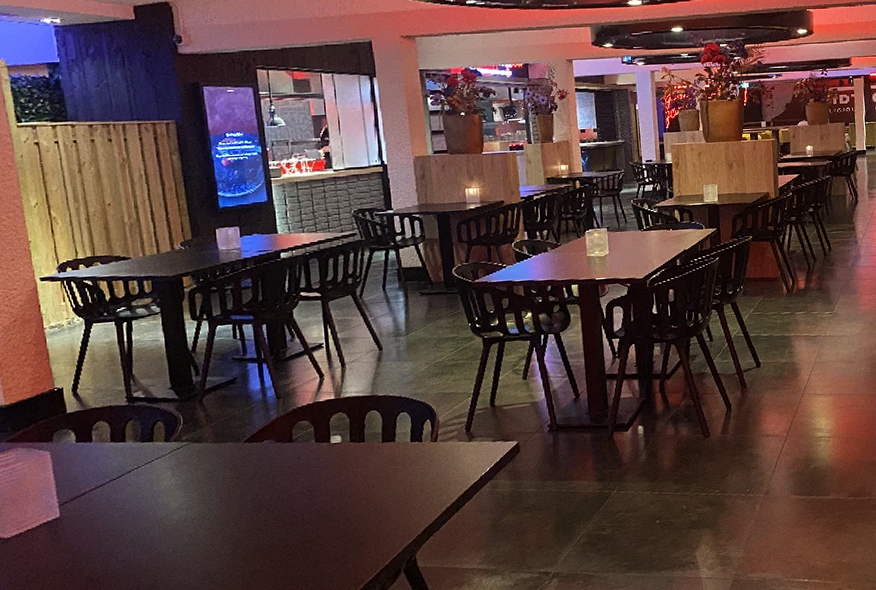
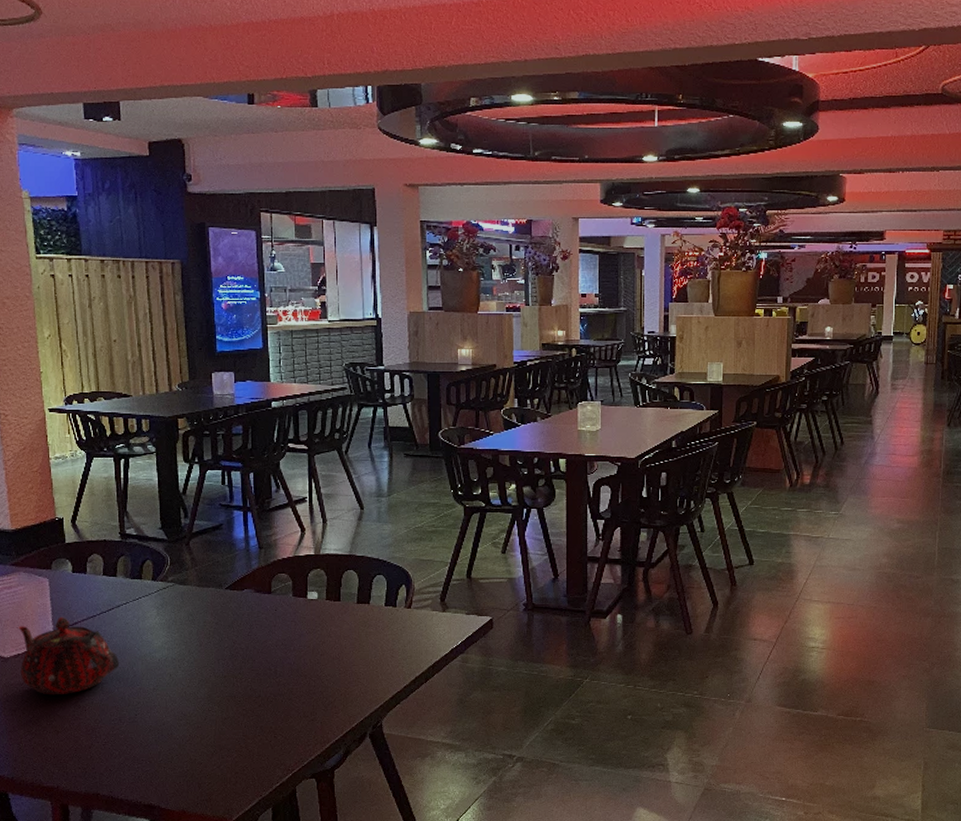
teapot: none [18,489,135,572] -> present [18,616,120,695]

